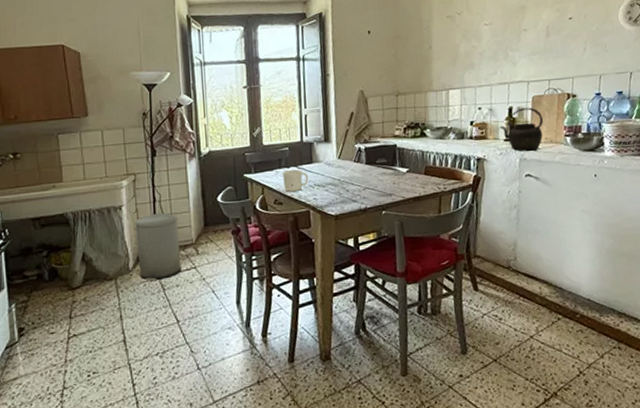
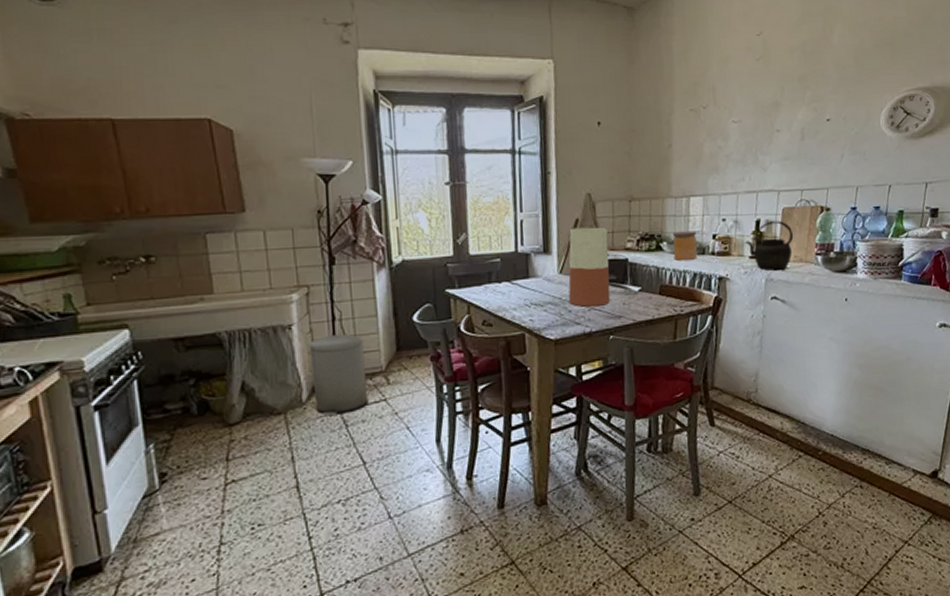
mug: present [283,169,309,192] -> none [493,285,524,311]
vase: none [346,118,382,187] -> present [568,227,611,307]
jar: none [435,119,457,146] -> present [673,231,698,262]

